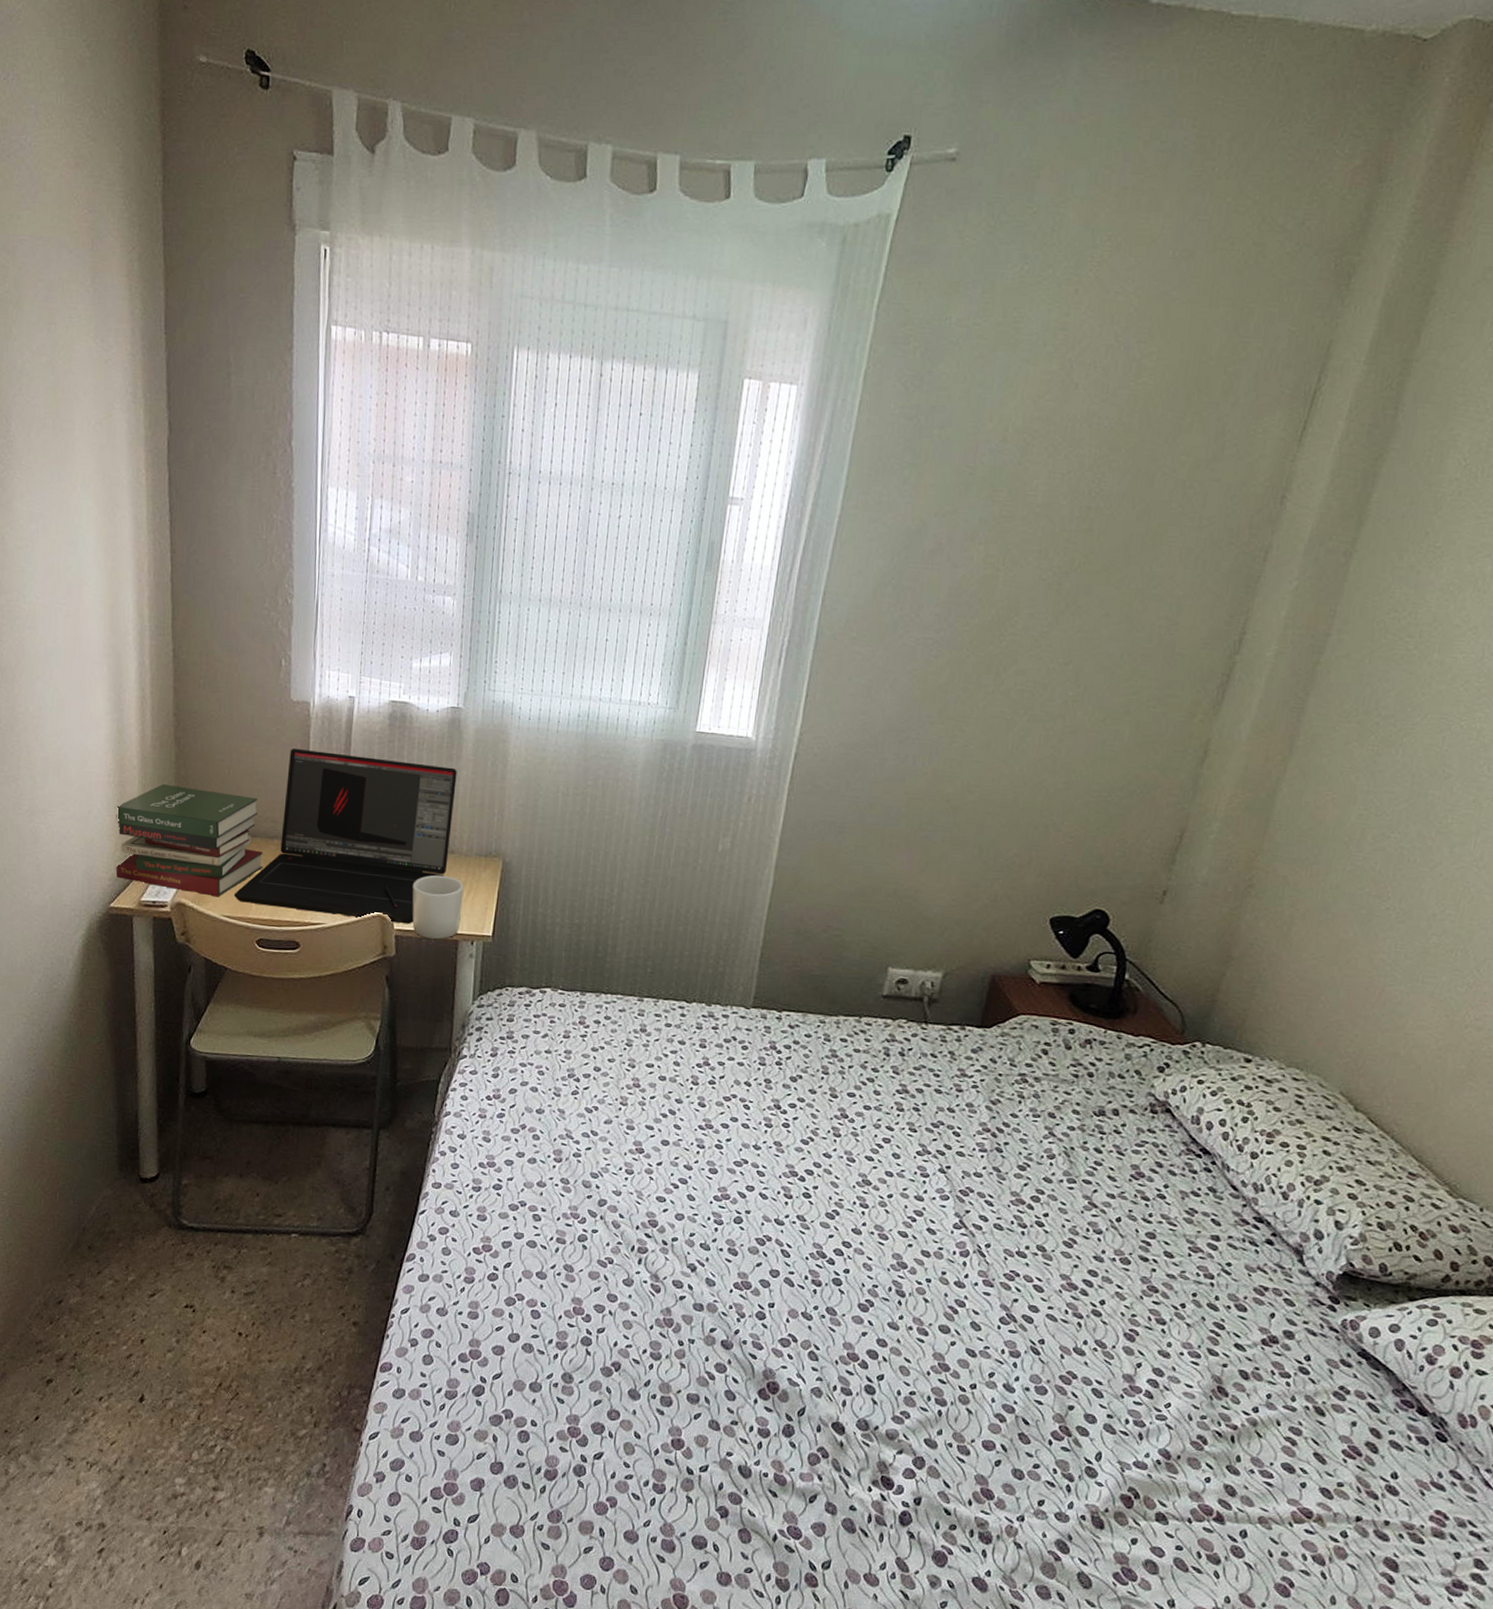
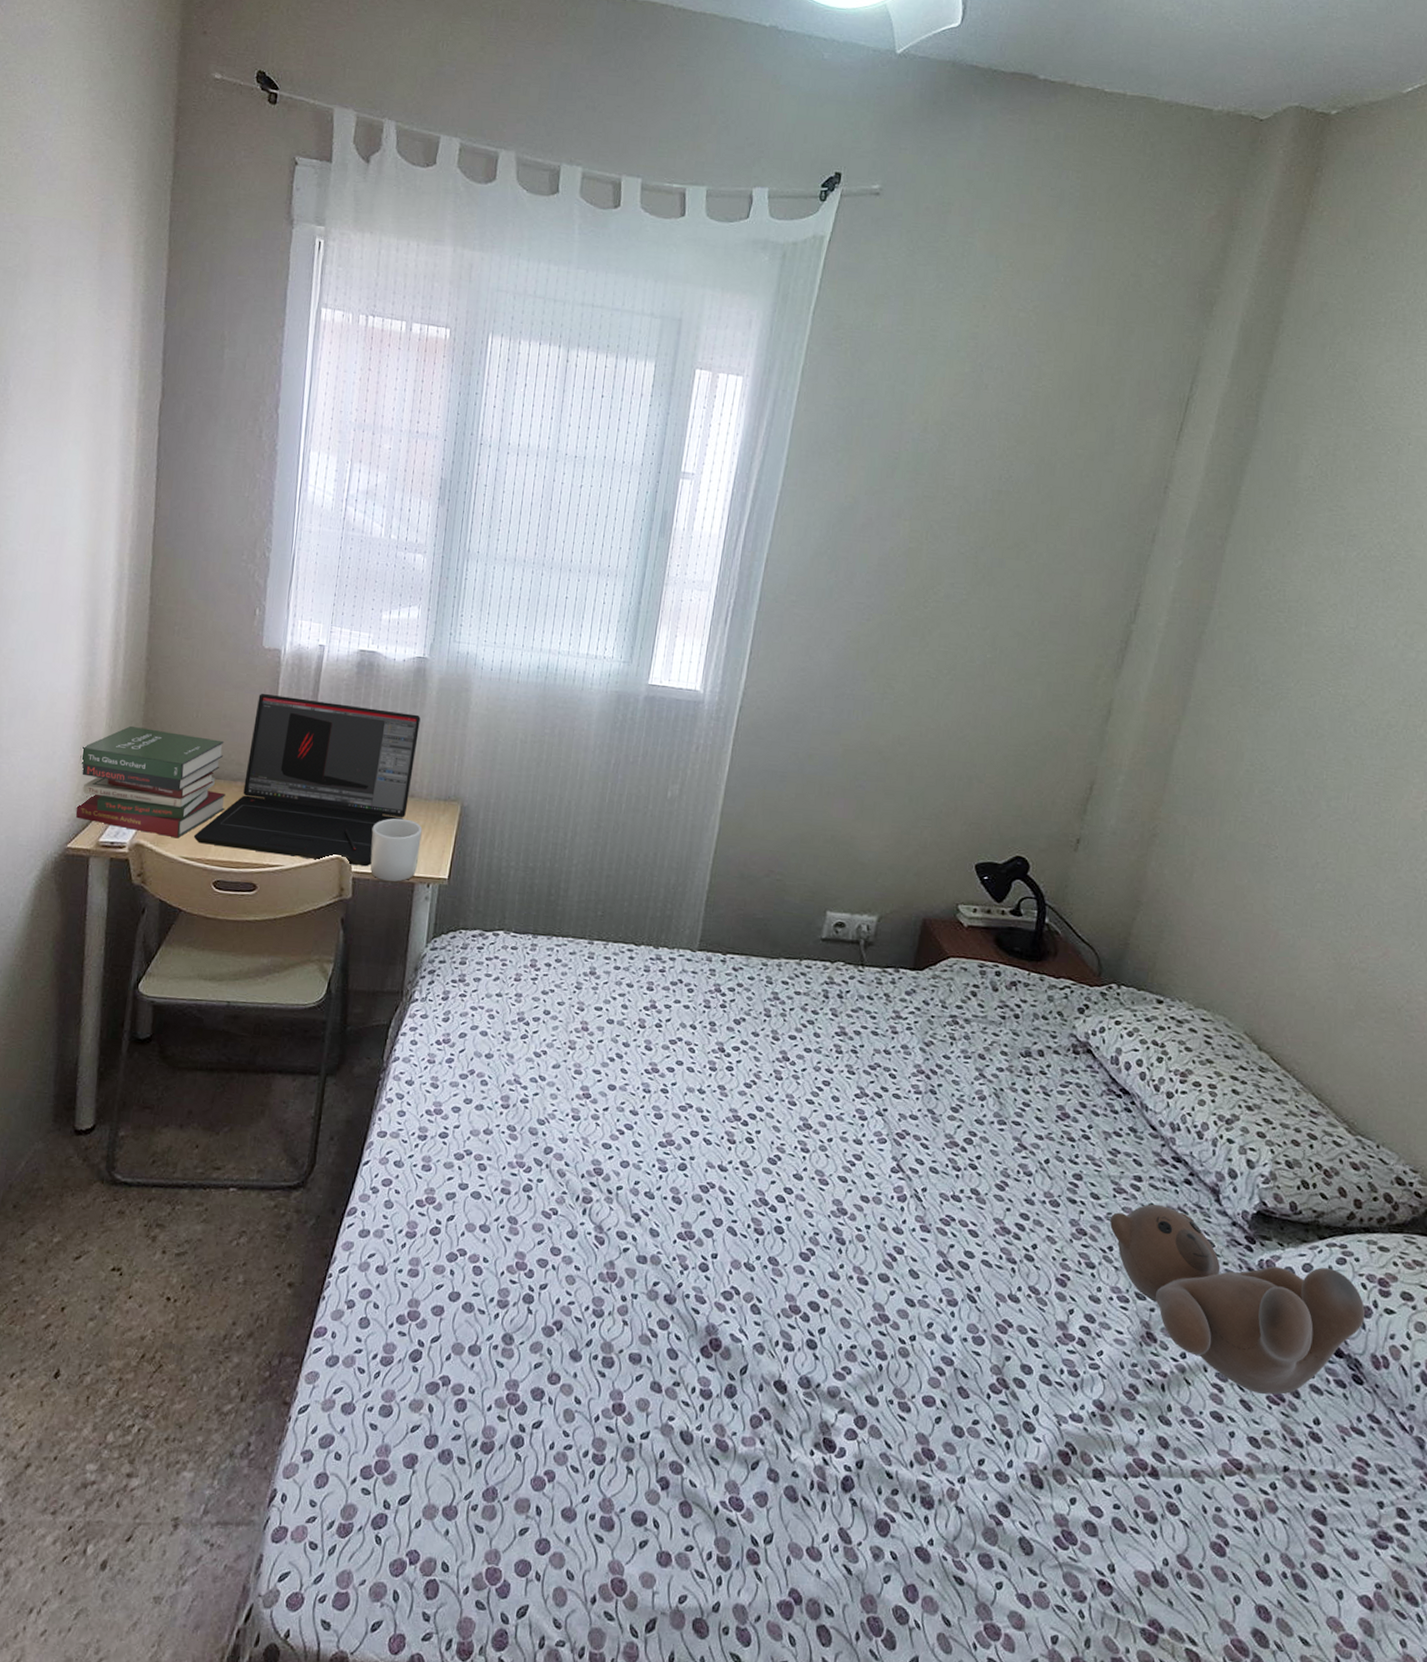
teddy bear: none [1183,1263,1455,1450] -> present [1110,1204,1366,1395]

